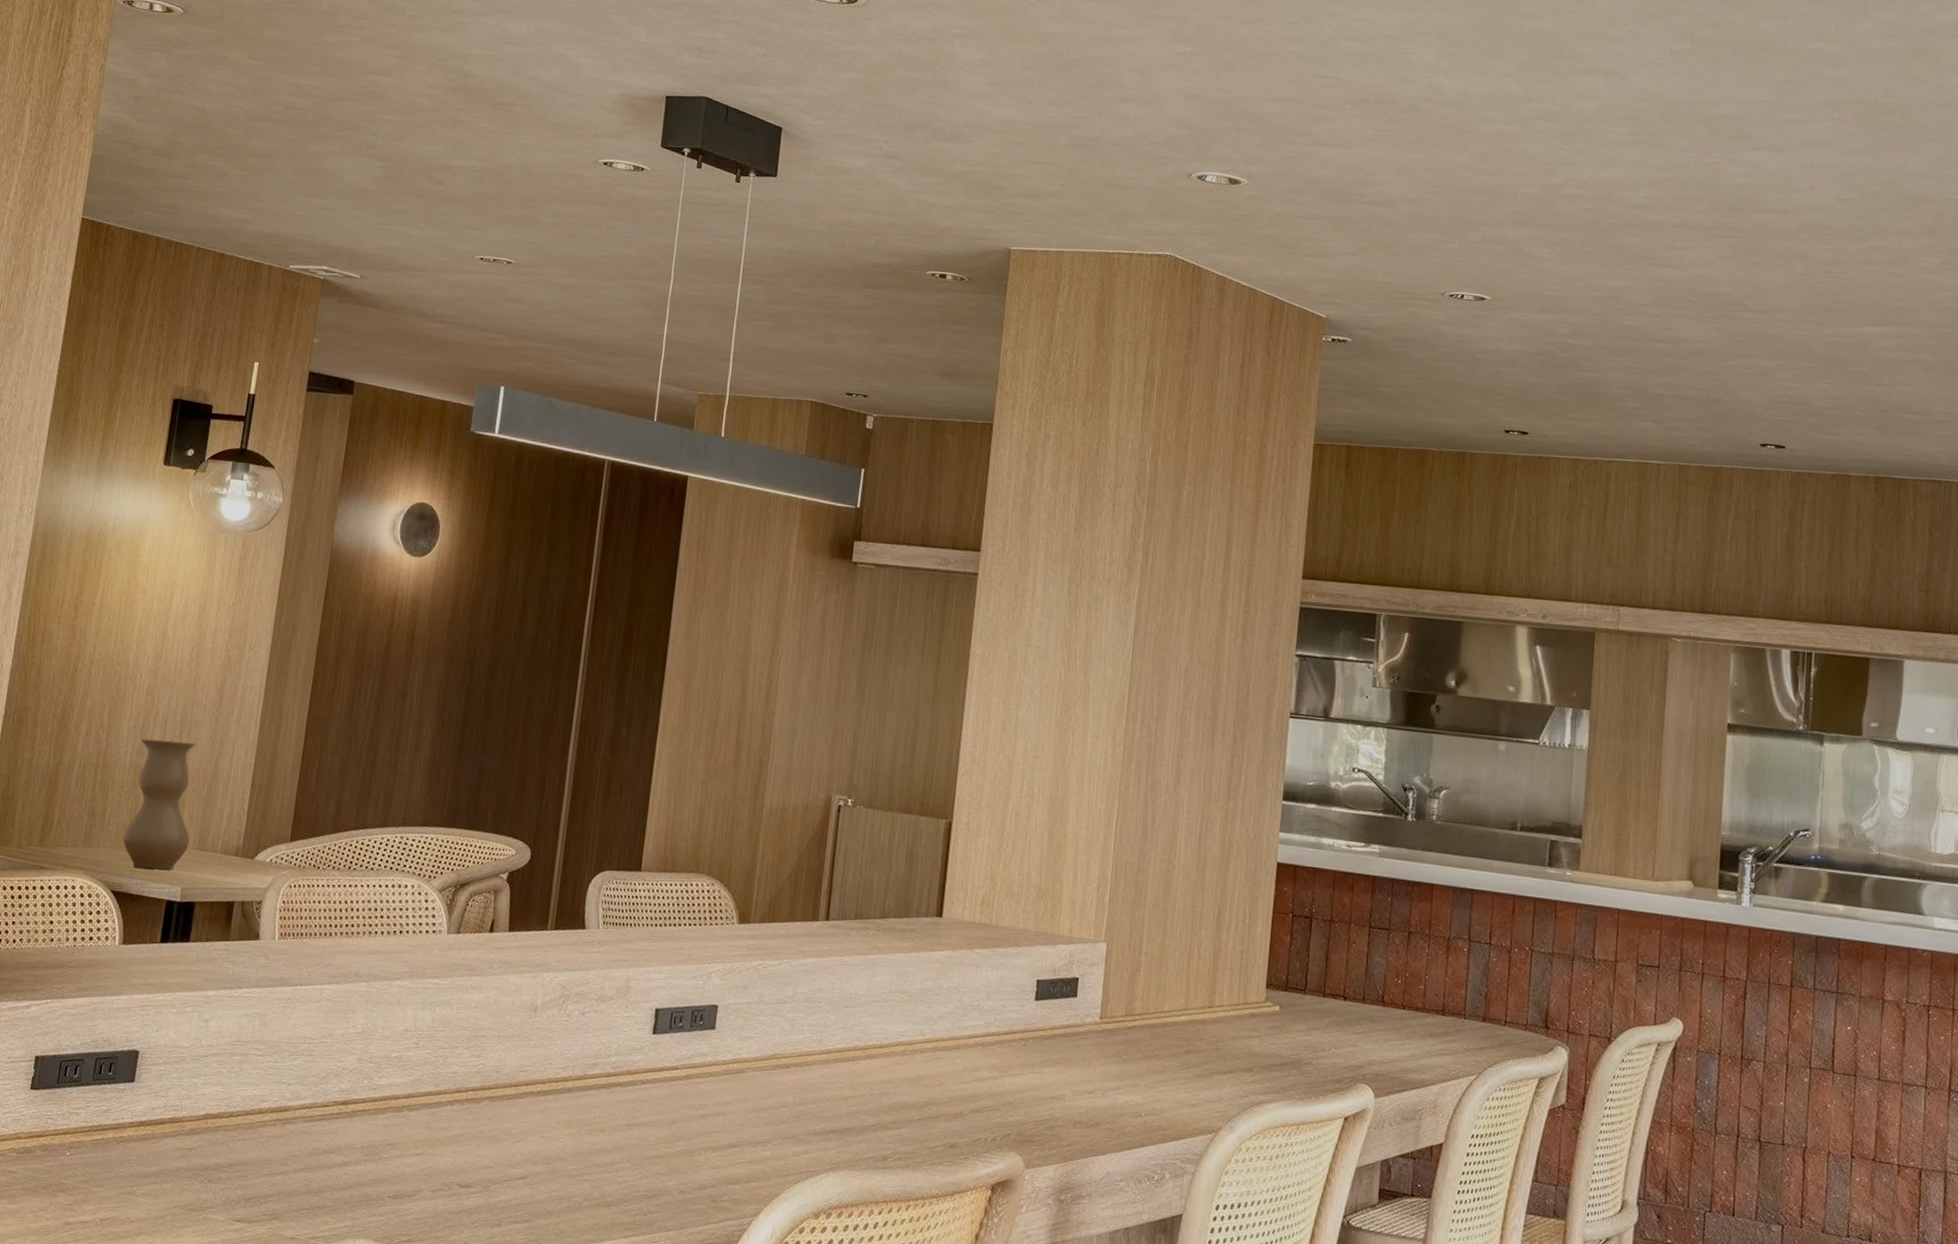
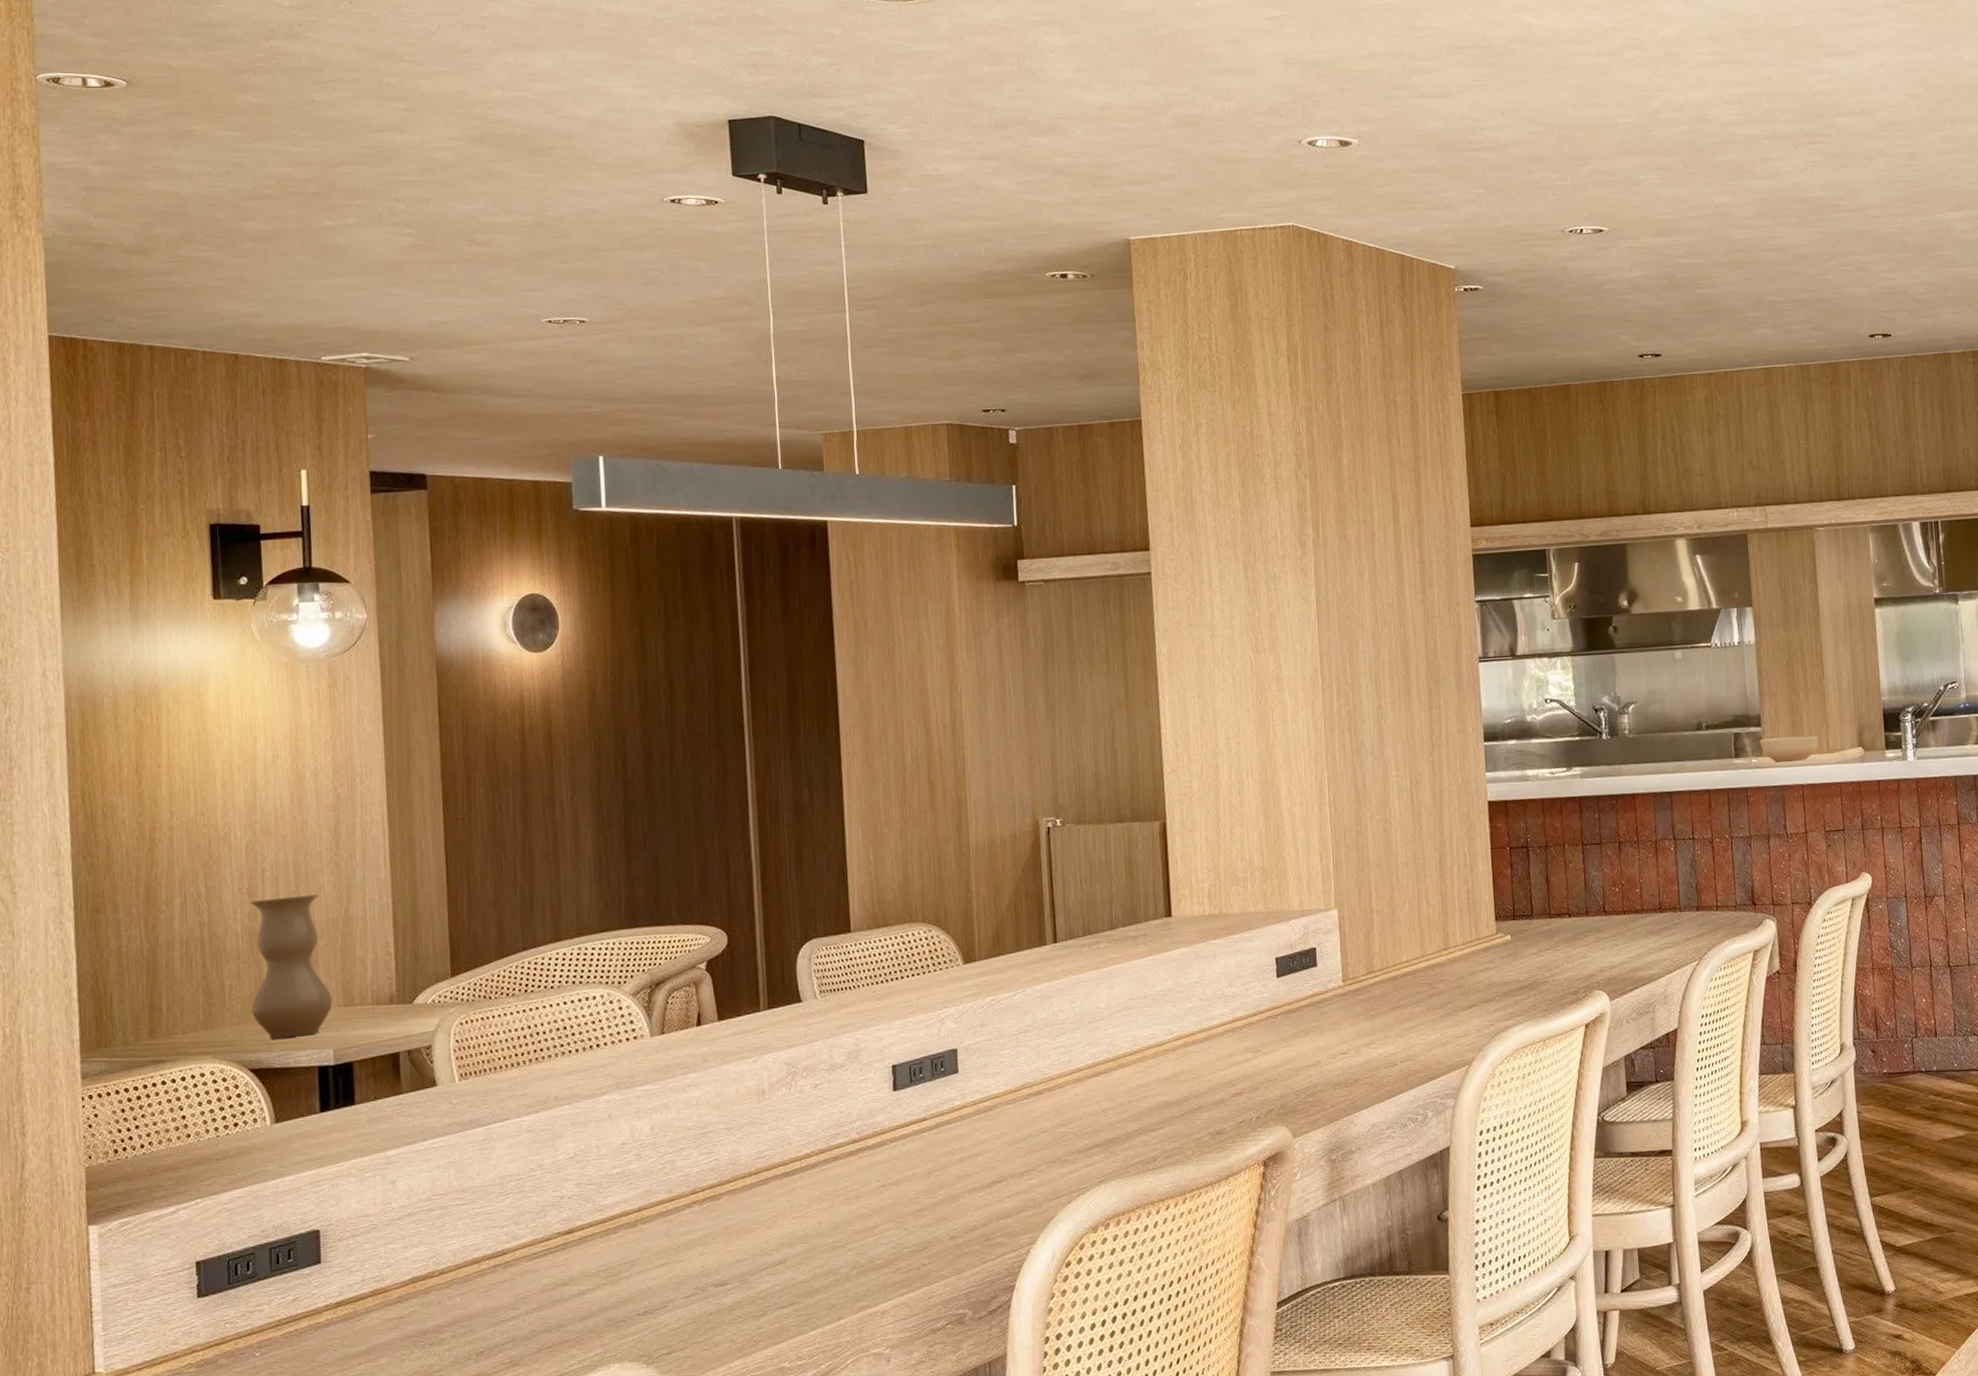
bowl: none [1577,852,1645,884] -> present [1759,735,1820,762]

